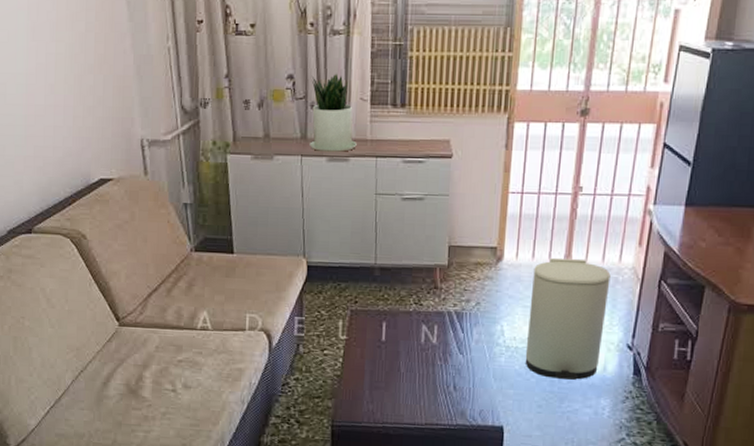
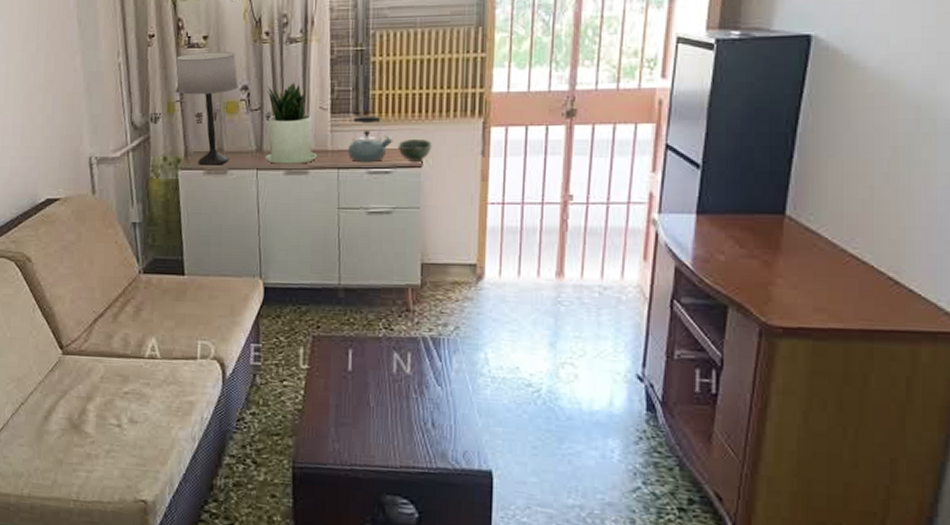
table lamp: none [224,40,284,151] -> present [176,51,238,165]
kettle: none [385,109,427,153] -> present [347,117,393,163]
bowl: none [431,131,462,154] -> present [397,138,433,163]
pedal bin: present [525,257,611,380] -> none [515,275,612,416]

